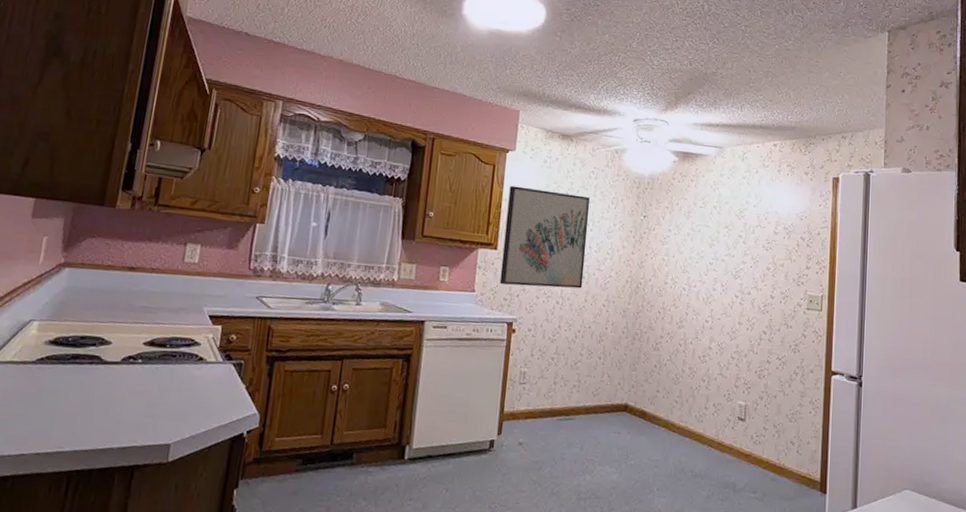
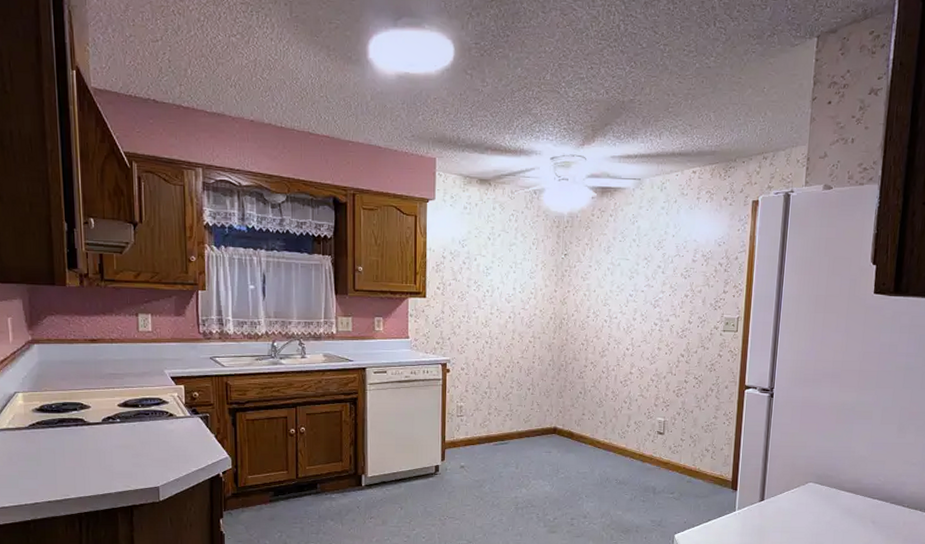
wall art: present [499,185,590,289] -> none [431,235,512,330]

